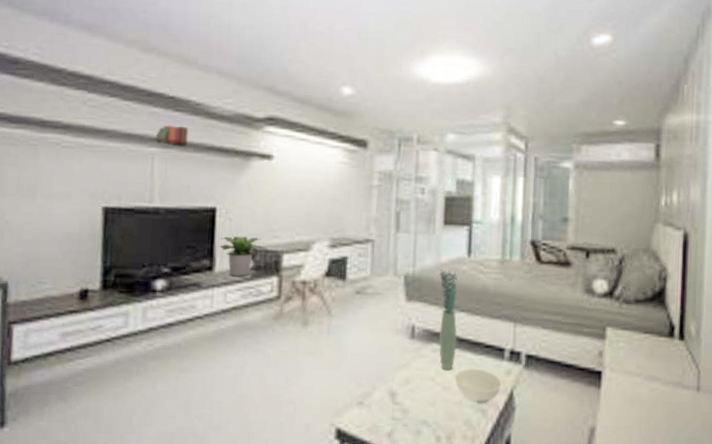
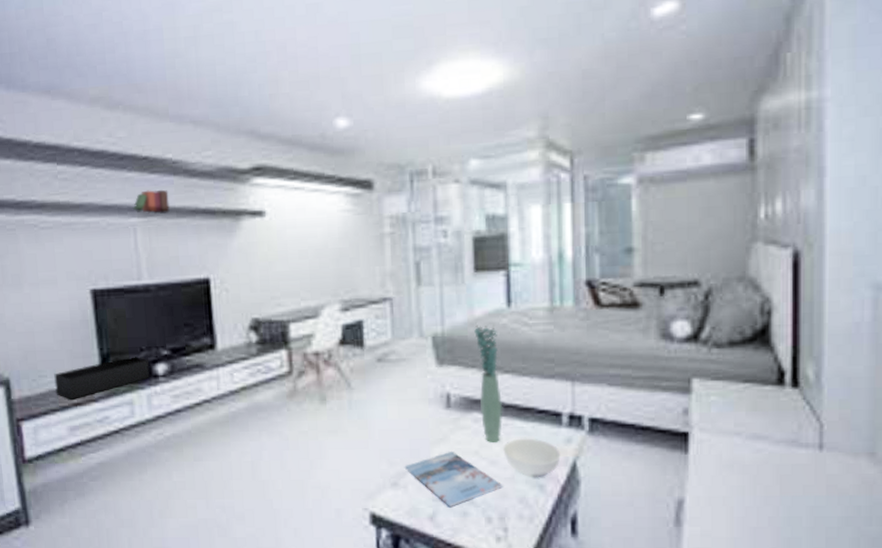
speaker: none [53,270,149,307] -> present [54,356,150,400]
potted plant: present [220,236,264,278] -> none [219,307,268,354]
magazine: none [370,376,452,427] -> present [404,450,503,508]

